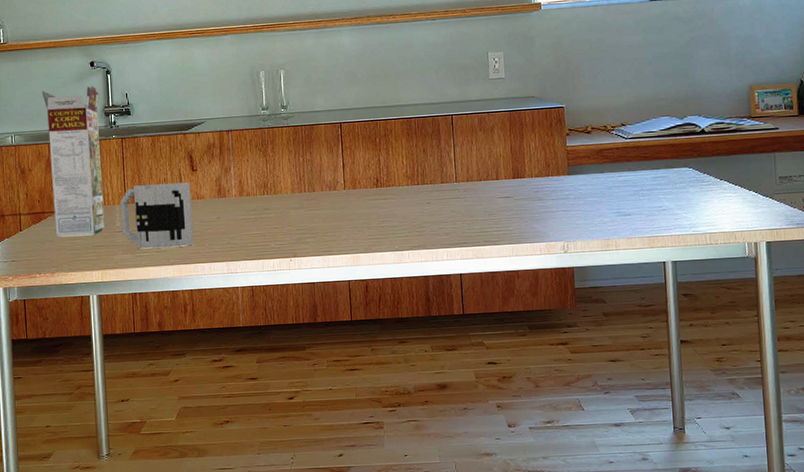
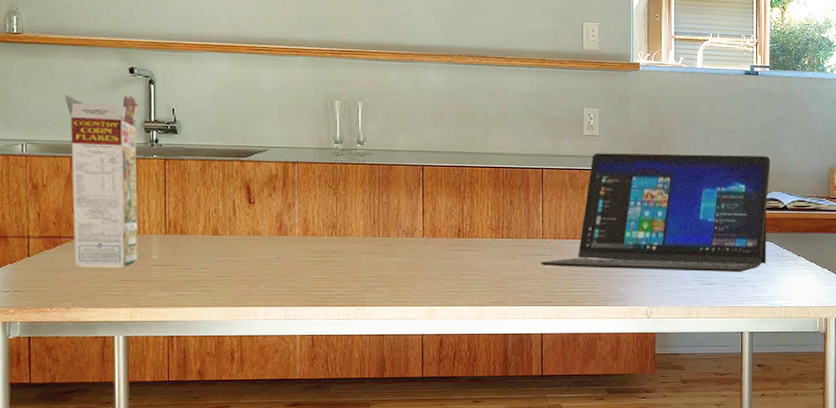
mug: present [120,182,194,249] -> none [159,215,247,287]
laptop: none [454,81,686,209] -> present [540,153,770,272]

